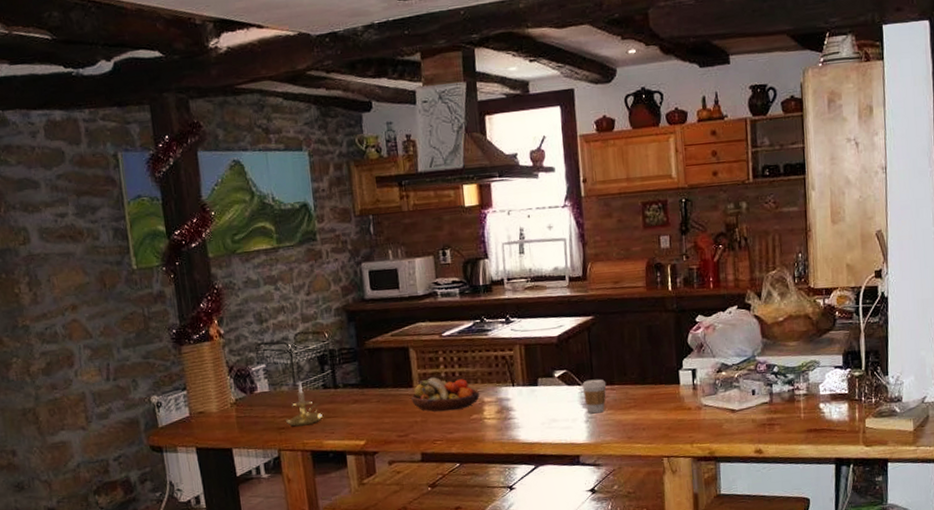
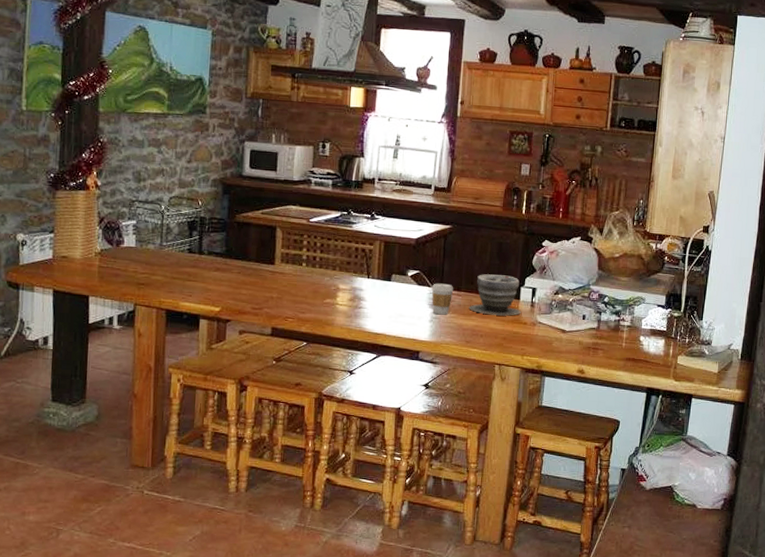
candle holder: present [285,381,323,426] -> none [146,241,183,285]
fruit bowl: present [411,377,480,412] -> none [271,258,336,292]
planter: none [625,360,683,406] -> present [469,274,521,316]

